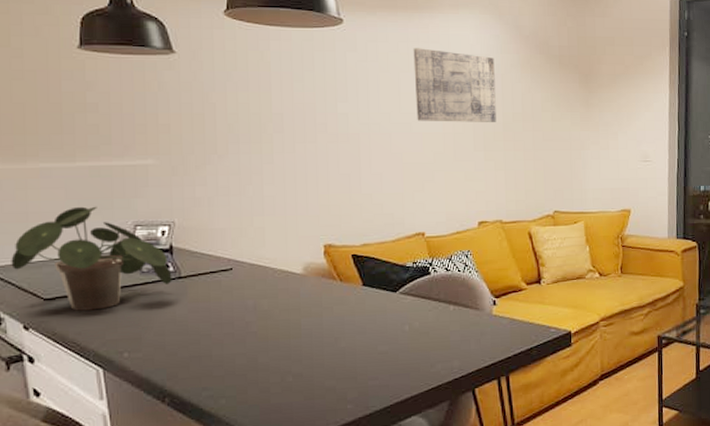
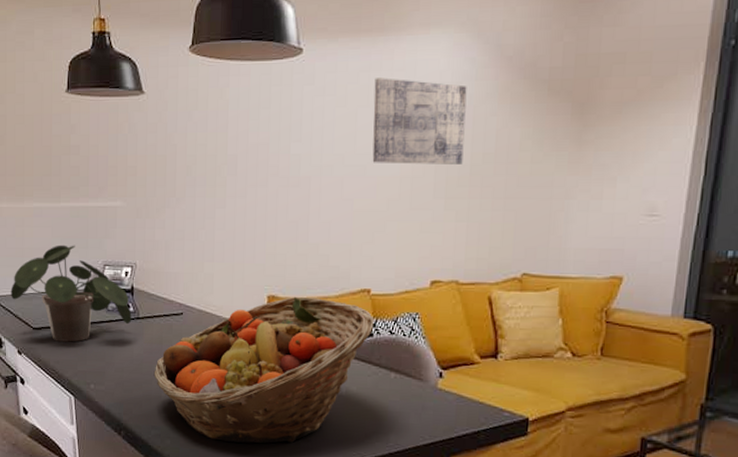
fruit basket: none [201,243,431,392] -> present [154,296,375,444]

